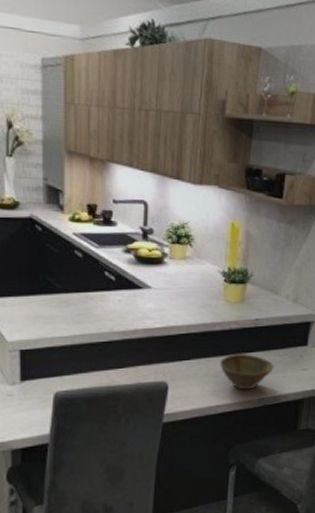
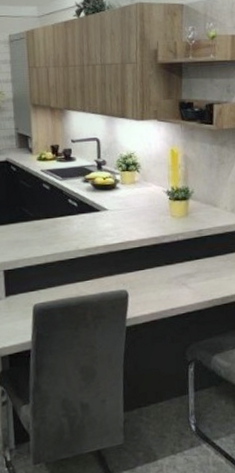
bowl: present [220,354,274,390] -> none [171,261,220,294]

